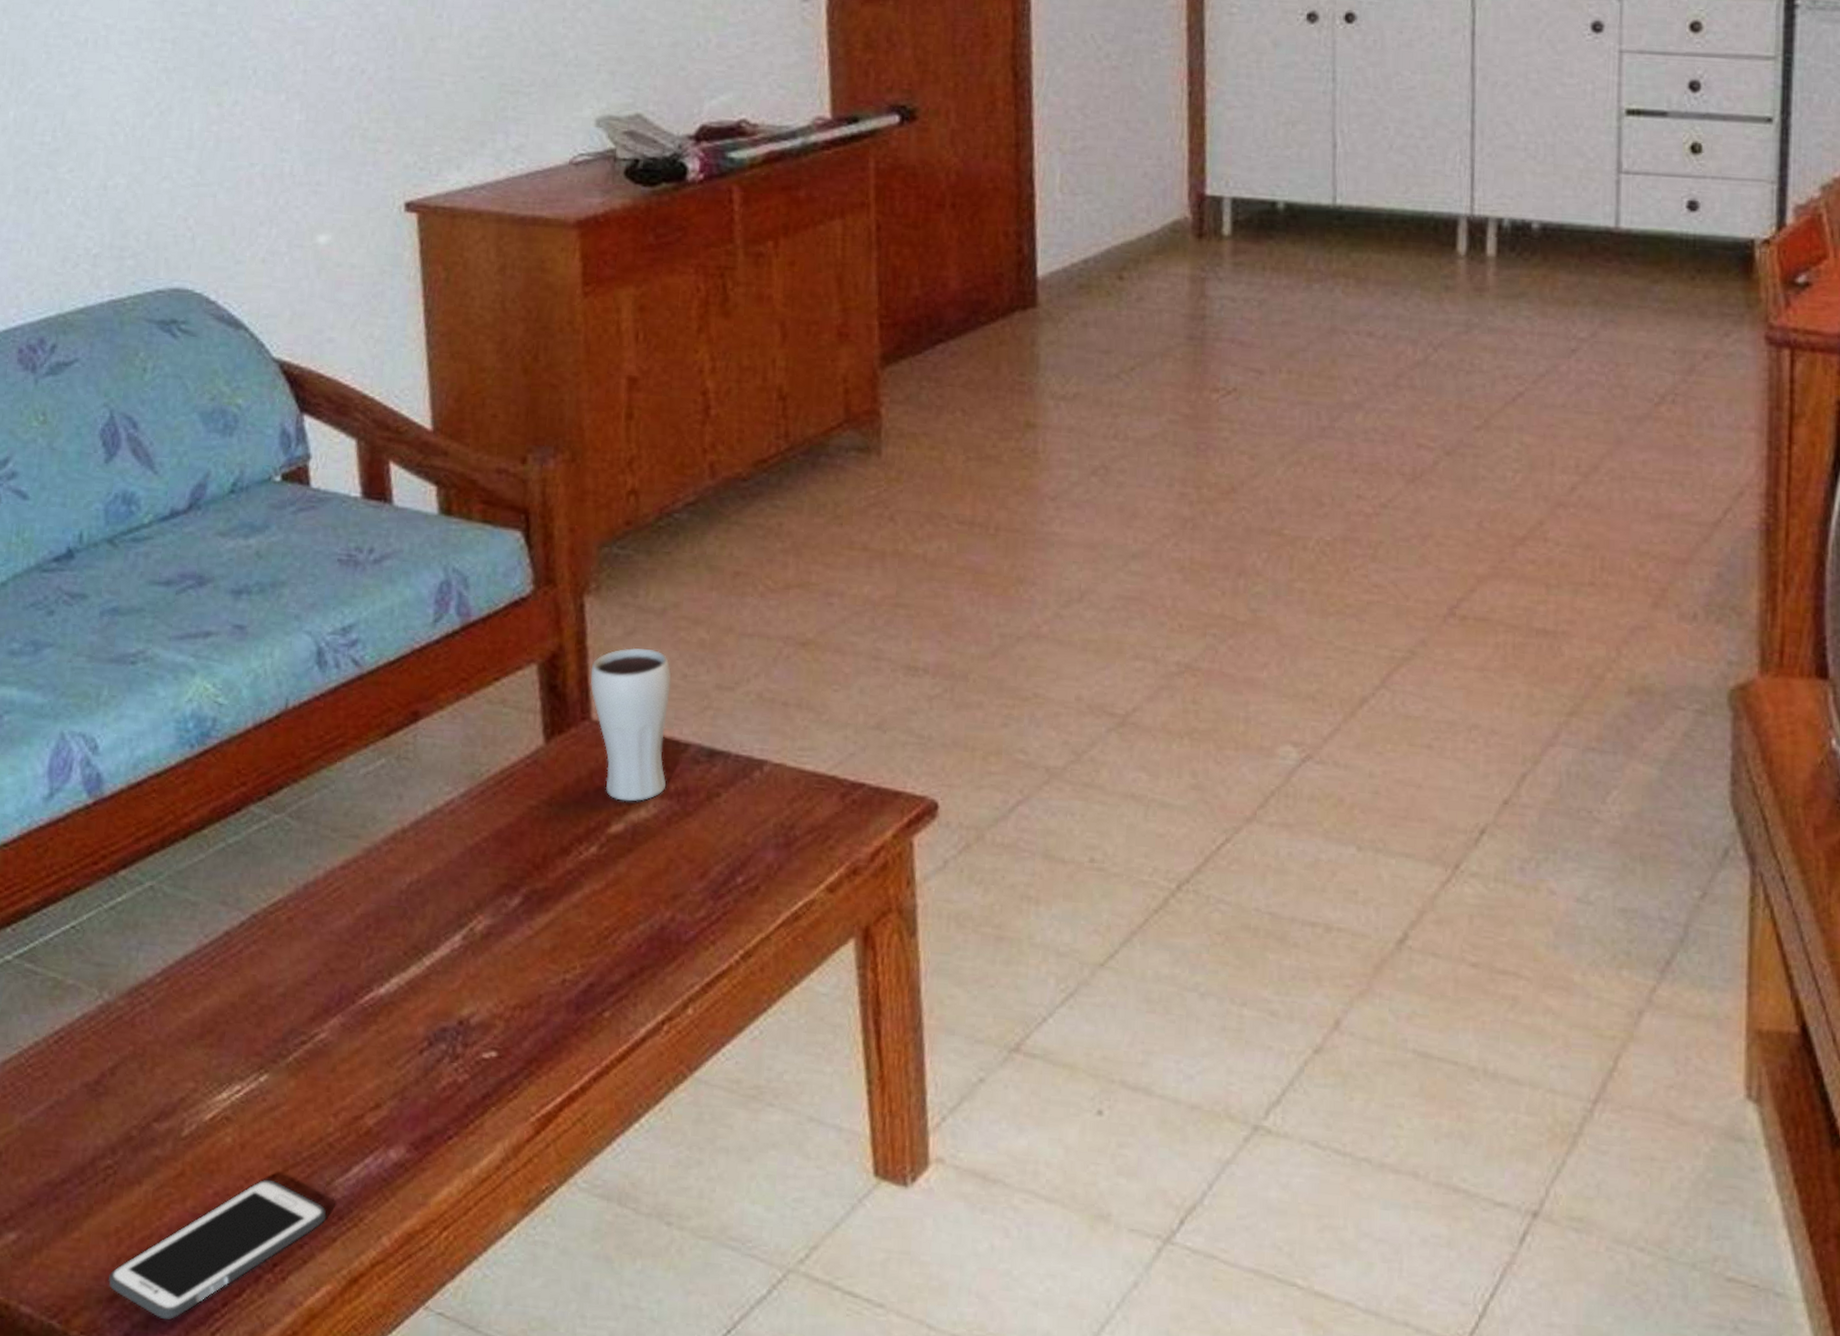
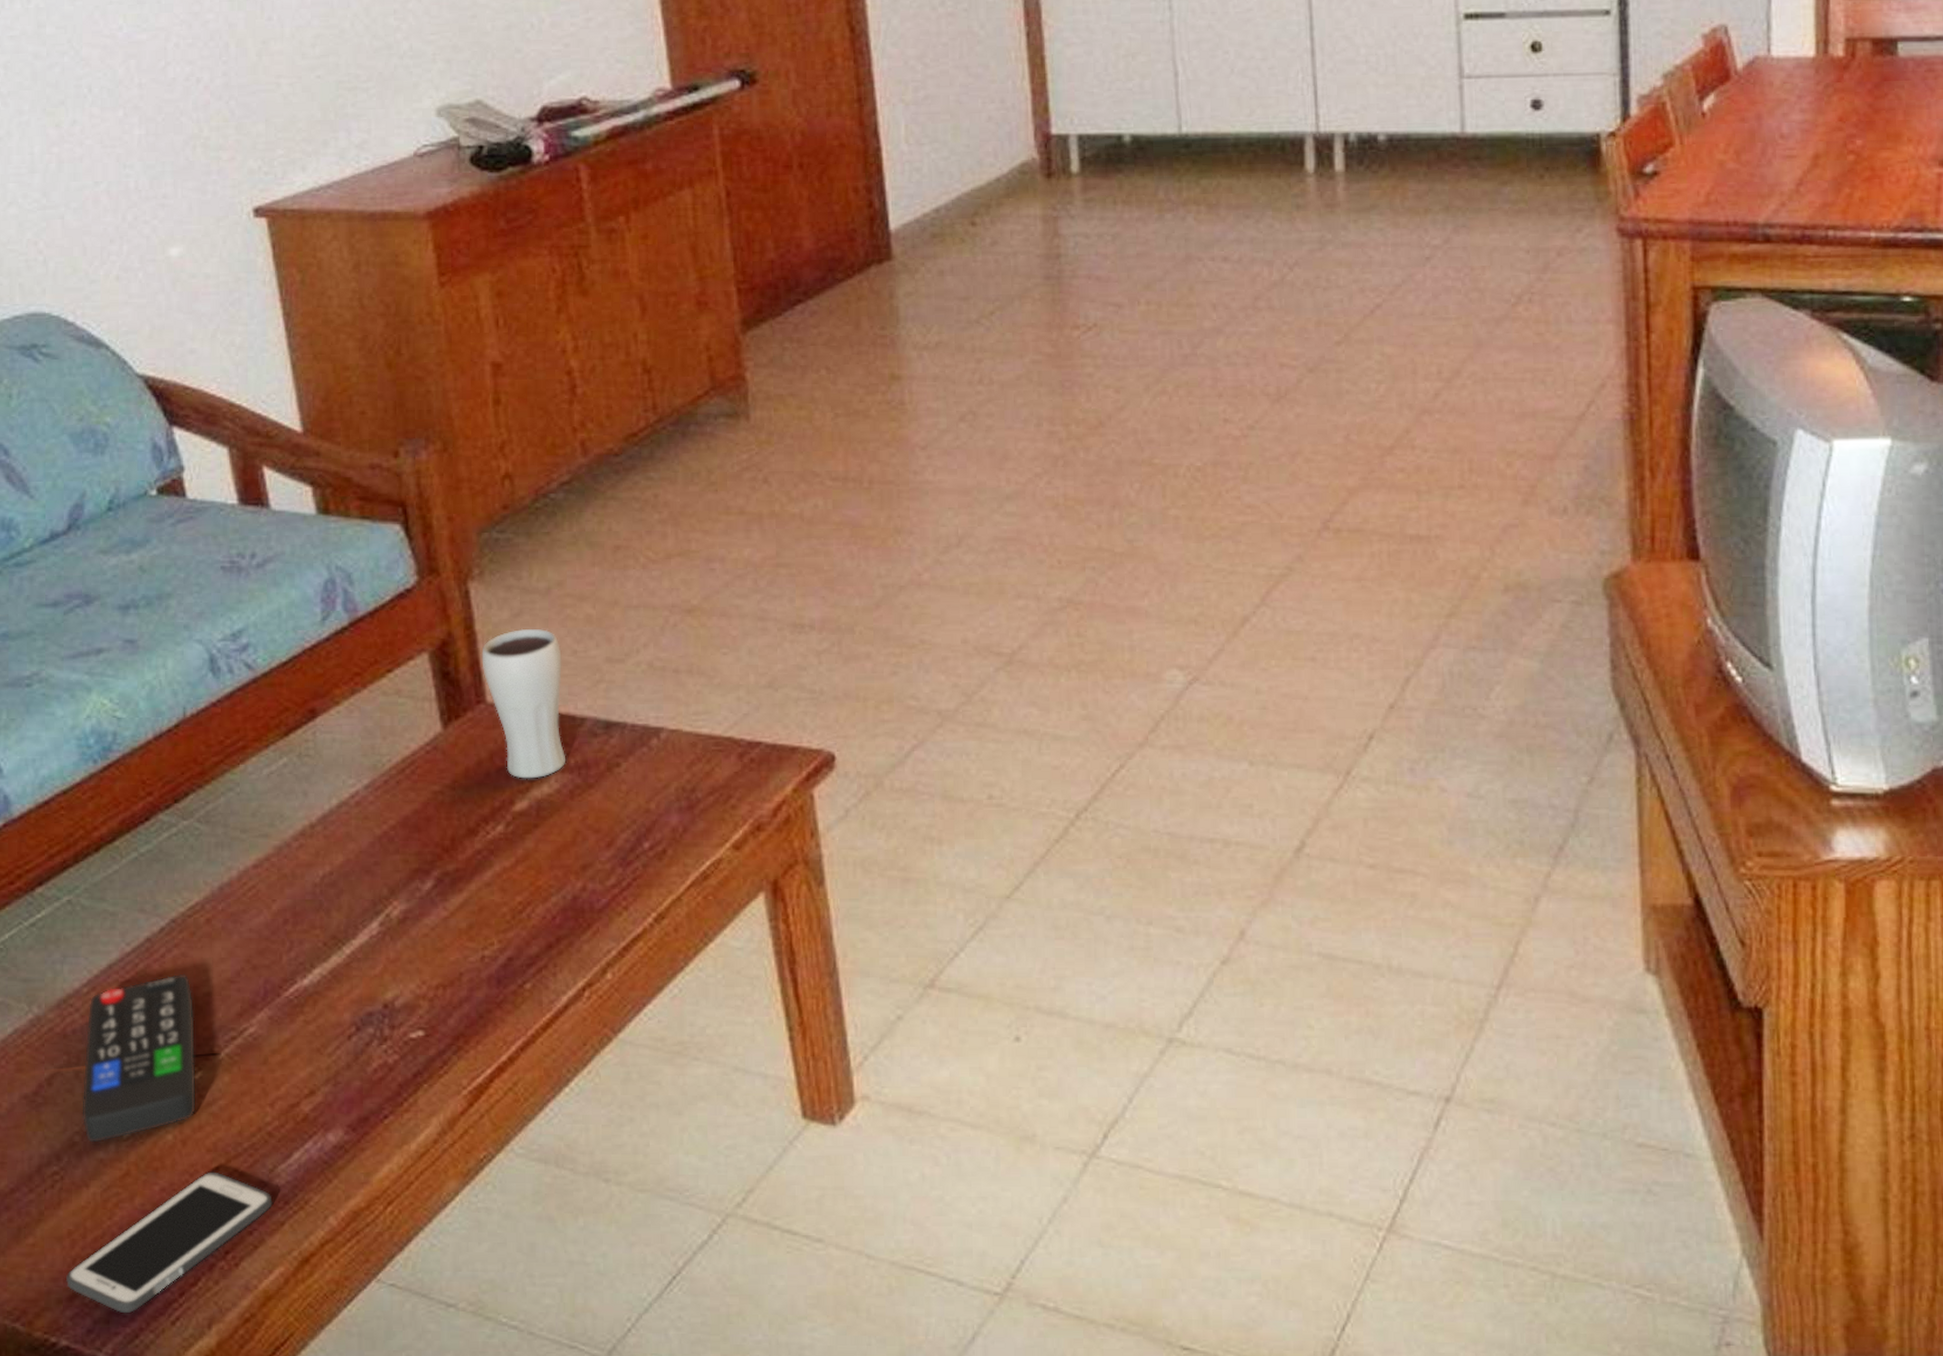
remote control: none [141,971,267,1139] -> present [82,973,196,1143]

